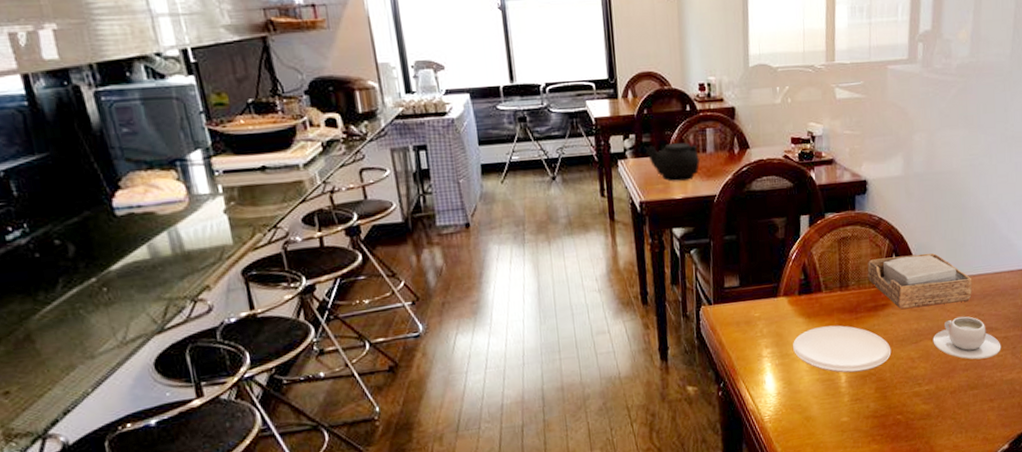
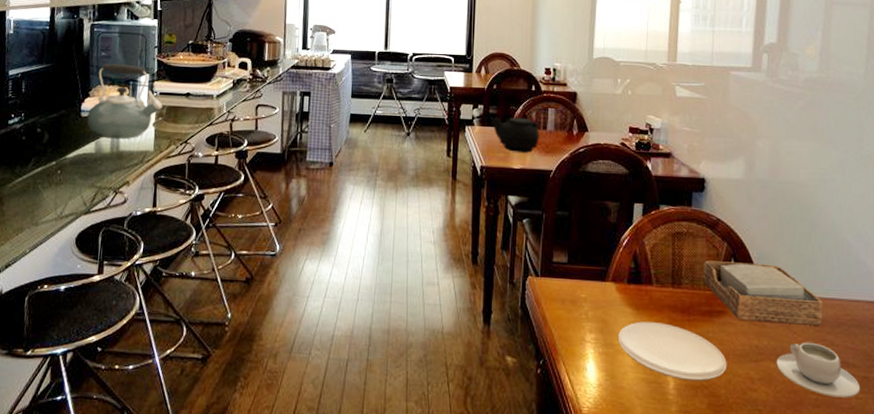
kettle: none [125,140,232,239] -> present [87,63,163,139]

